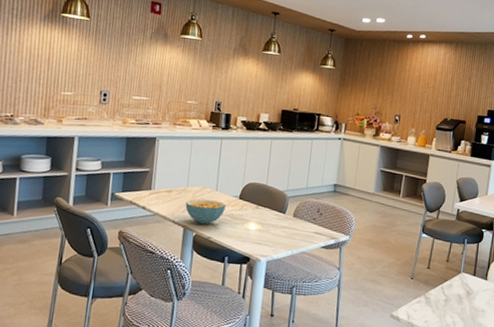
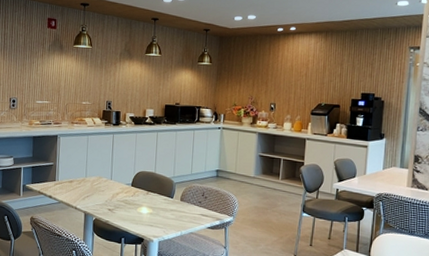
cereal bowl: present [185,199,226,225] -> none [85,187,120,210]

